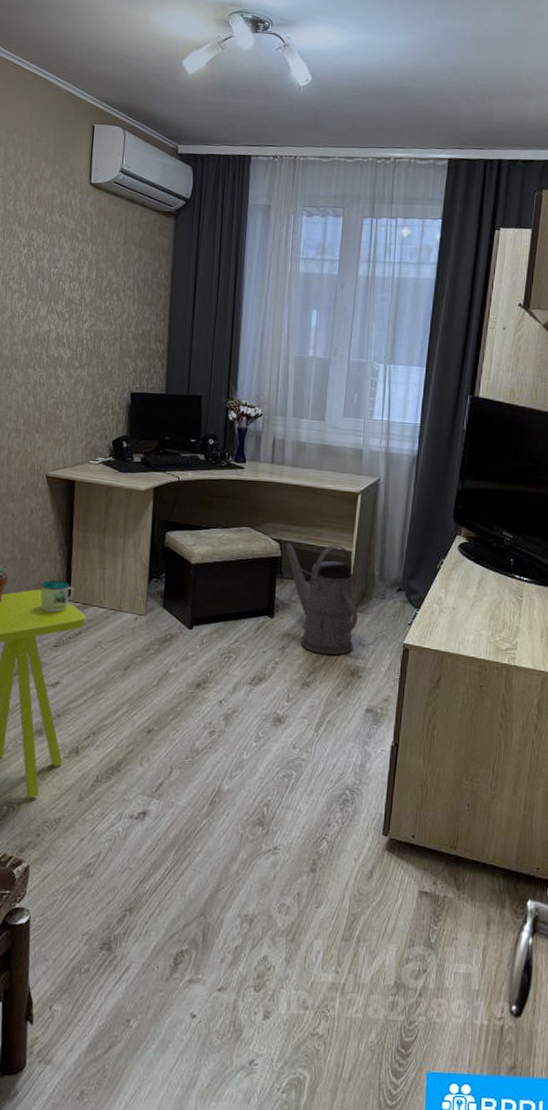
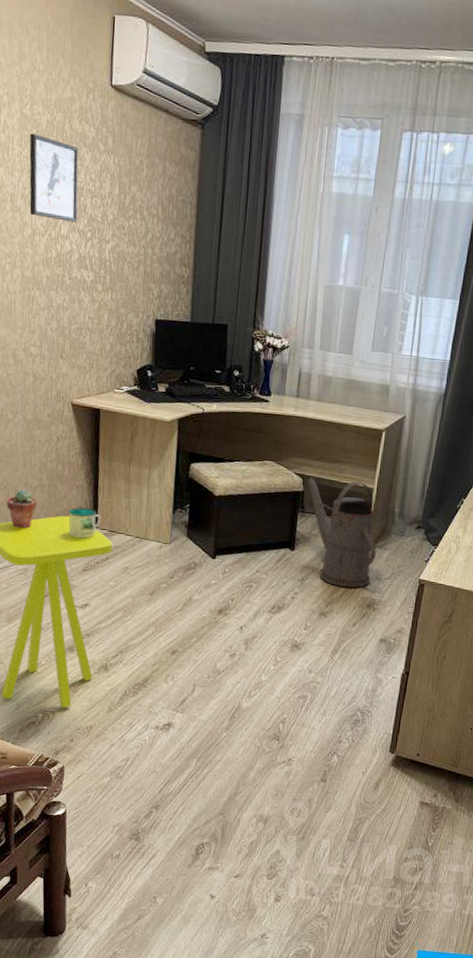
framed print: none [10,226,58,305] -> present [29,133,79,222]

